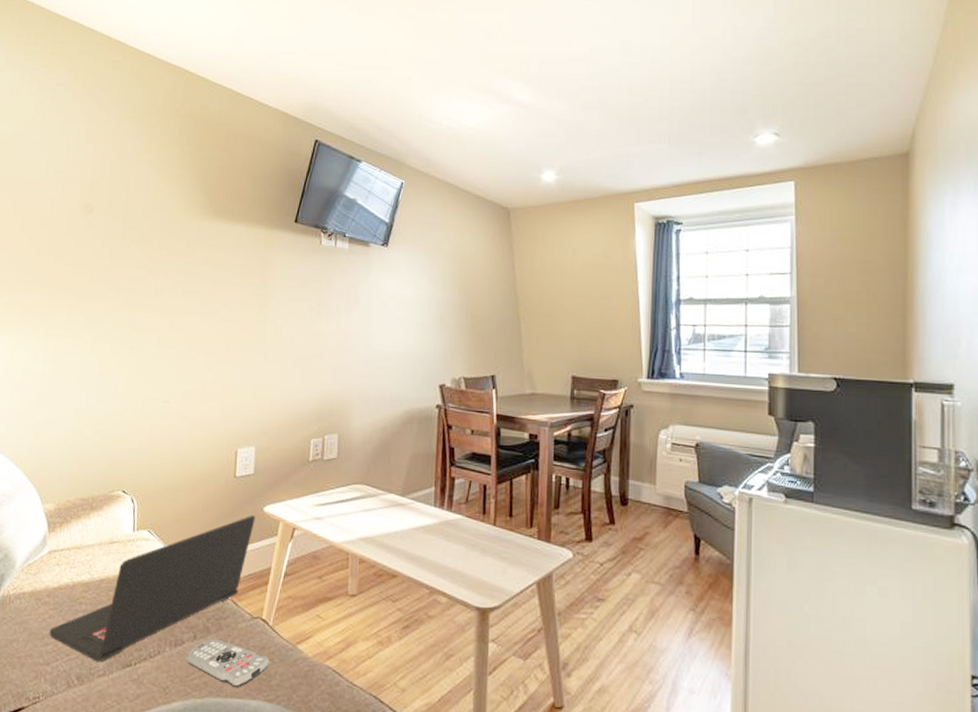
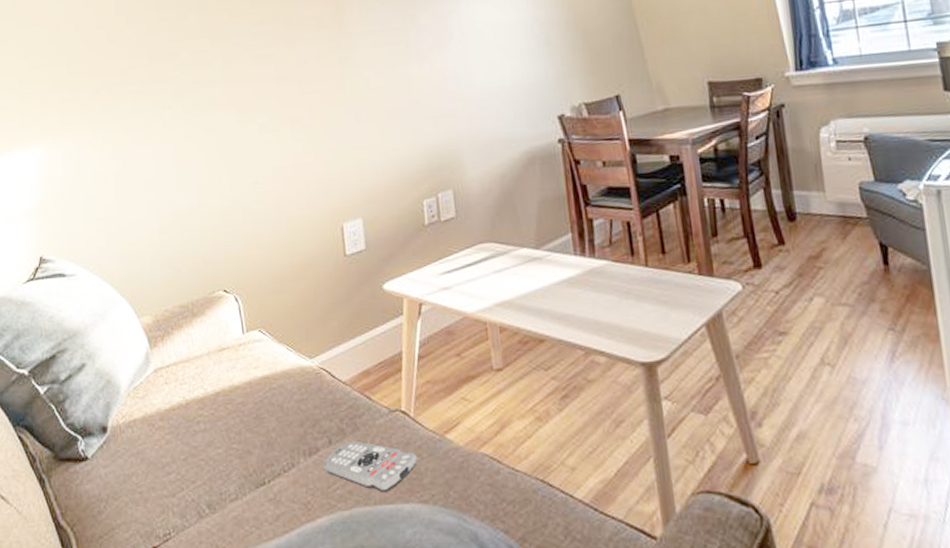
laptop: present [49,515,256,662] -> none [169,296,376,486]

